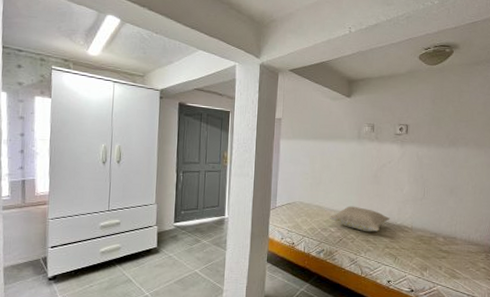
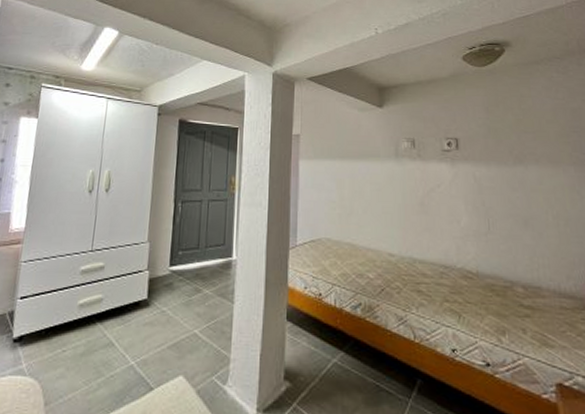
pillow: present [329,206,390,232] -> none [365,243,446,280]

